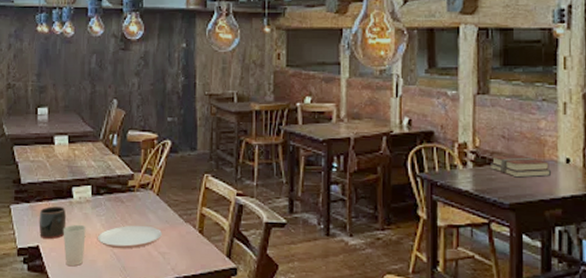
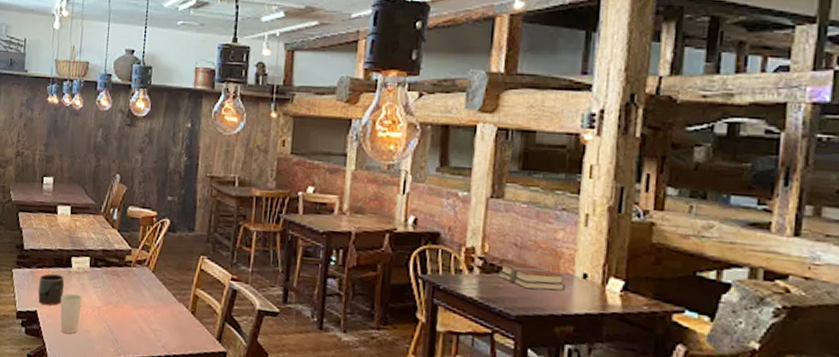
plate: present [97,225,162,249] -> none [92,299,155,323]

